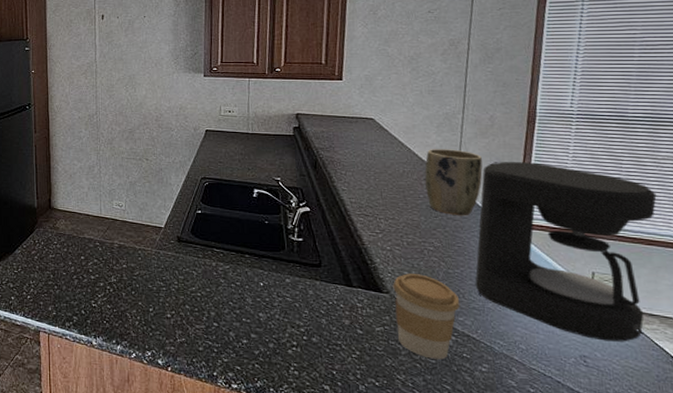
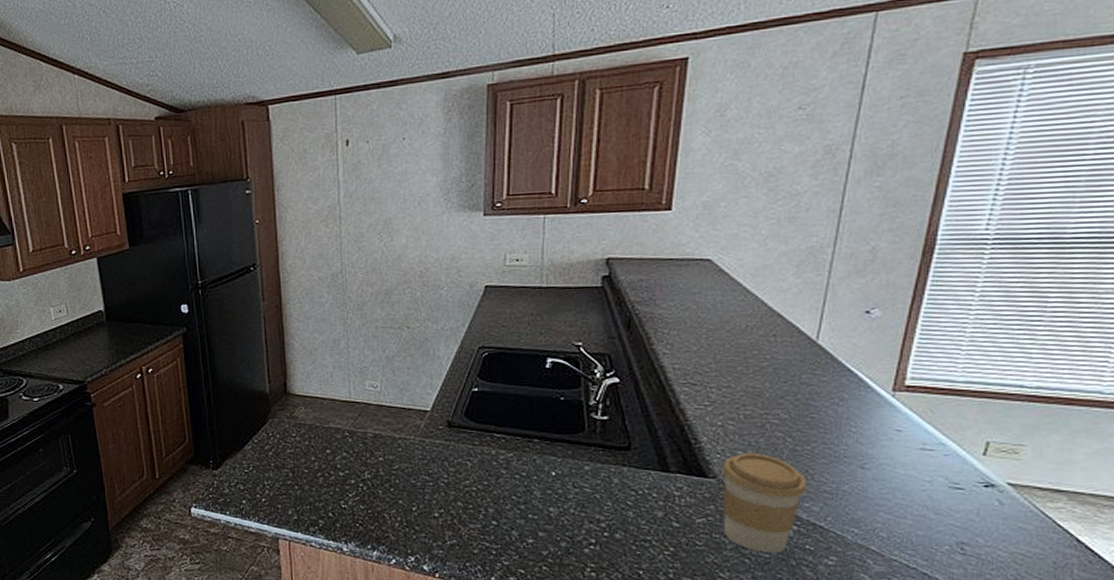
plant pot: present [425,149,483,216] -> none [775,294,854,380]
coffee maker: present [475,162,657,342] -> none [829,306,1089,525]

